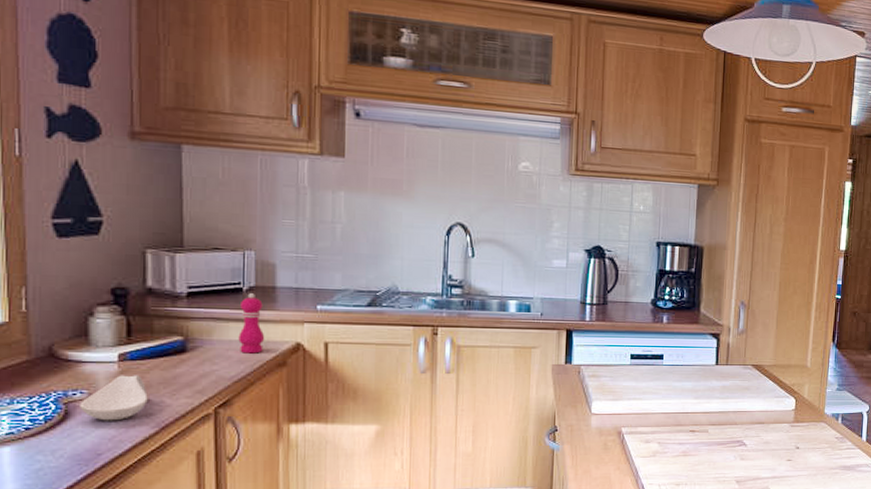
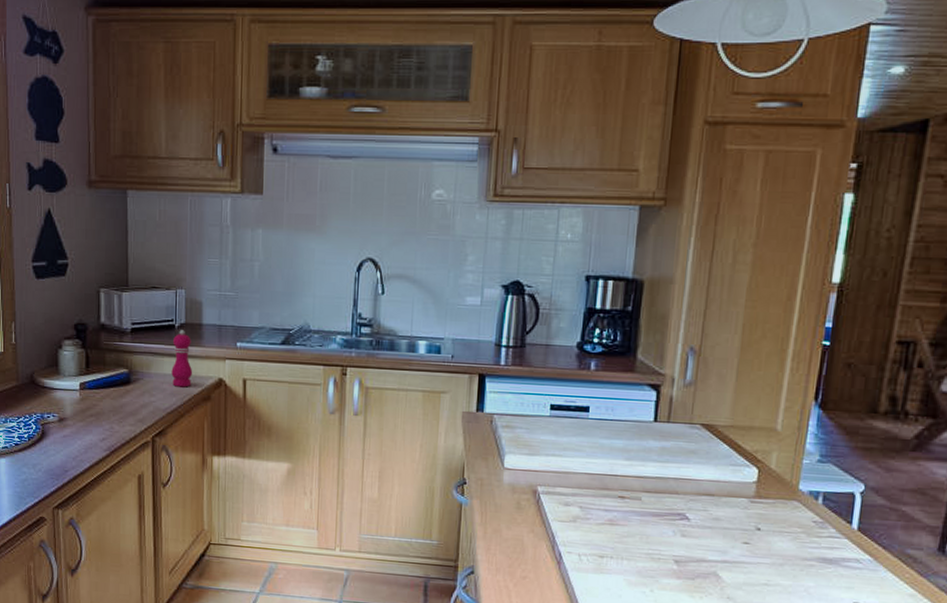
spoon rest: present [80,375,148,421] -> none [52,402,101,443]

